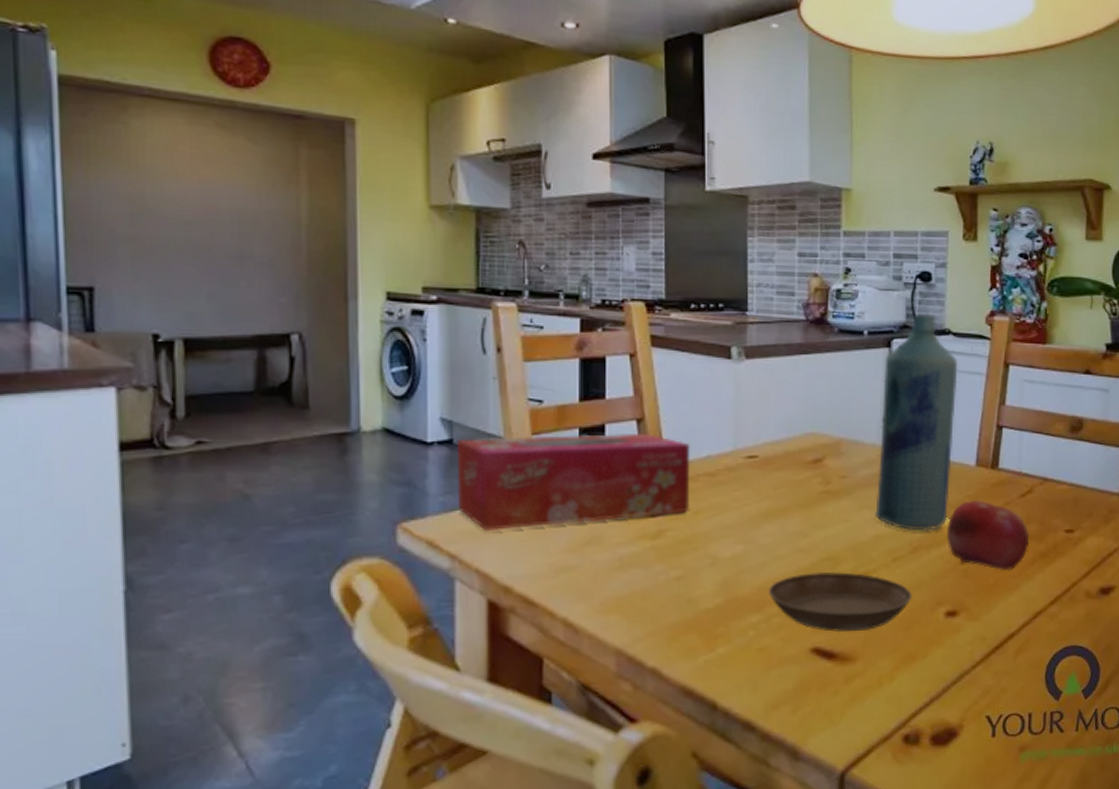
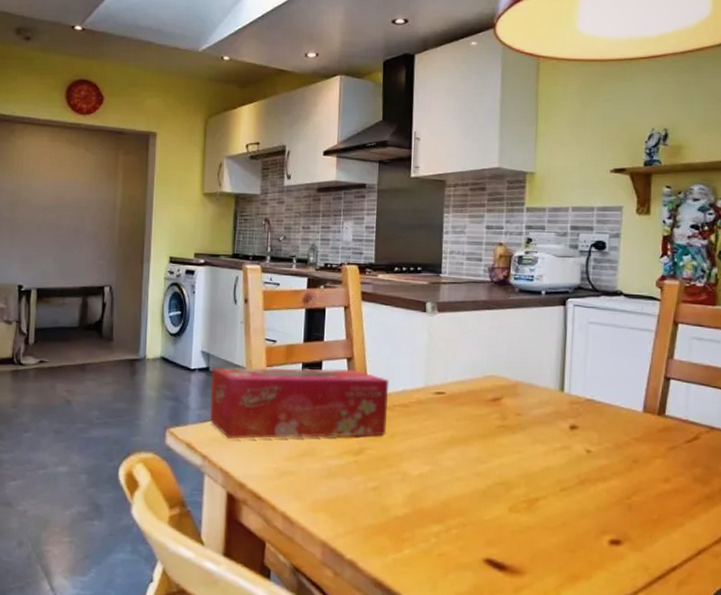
saucer: present [768,571,912,633] -> none [449,493,579,549]
bottle: present [874,314,958,531] -> none [545,277,629,467]
fruit: present [946,499,1030,571] -> none [612,441,695,509]

